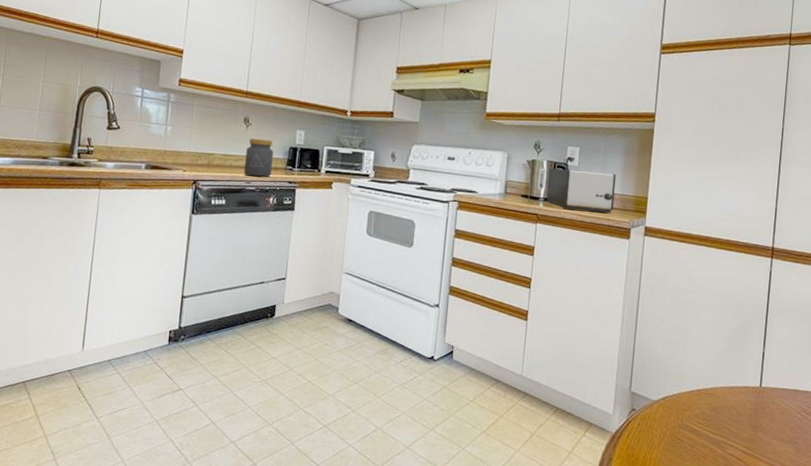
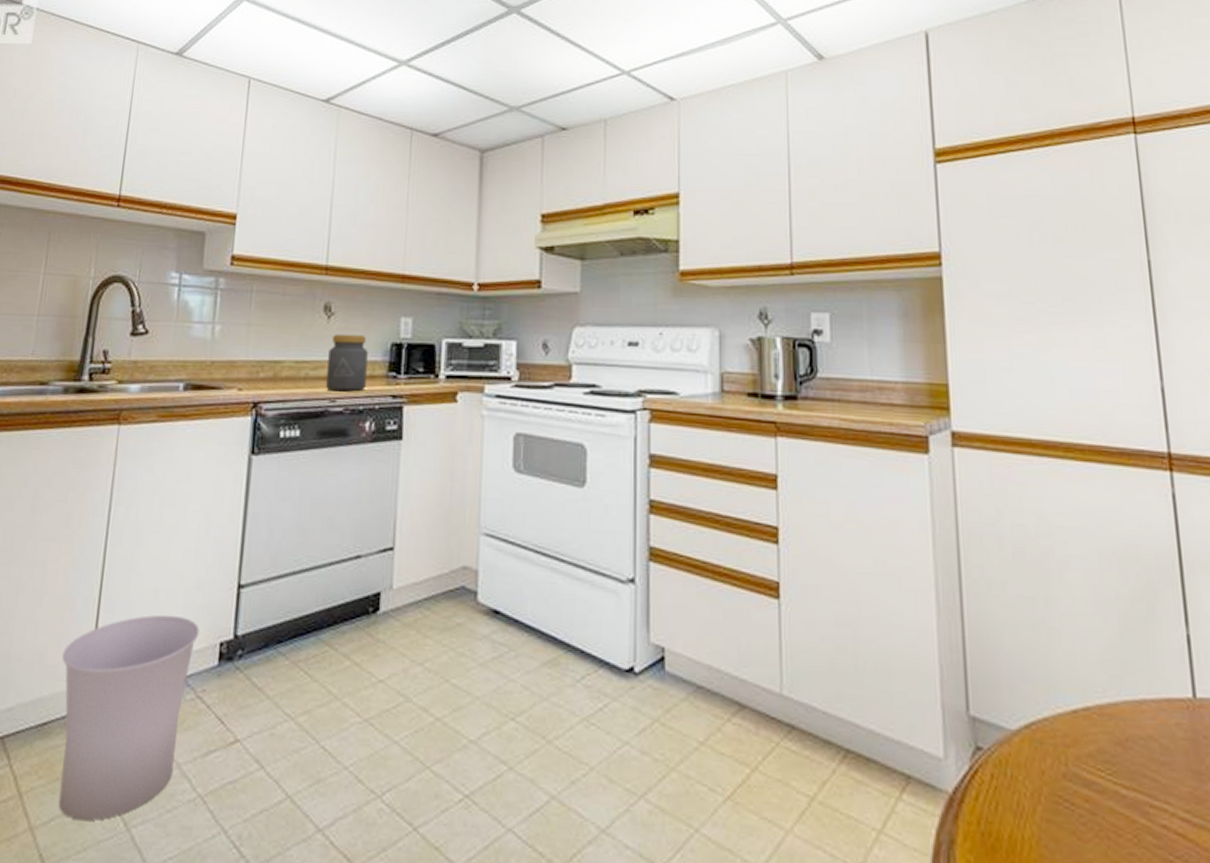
waste bin: none [63,312,156,433] -> present [58,614,200,821]
toaster: present [546,168,616,214] -> none [786,347,895,415]

